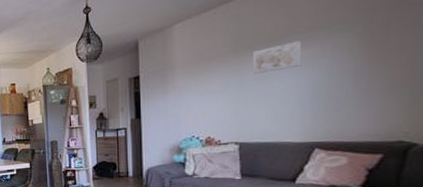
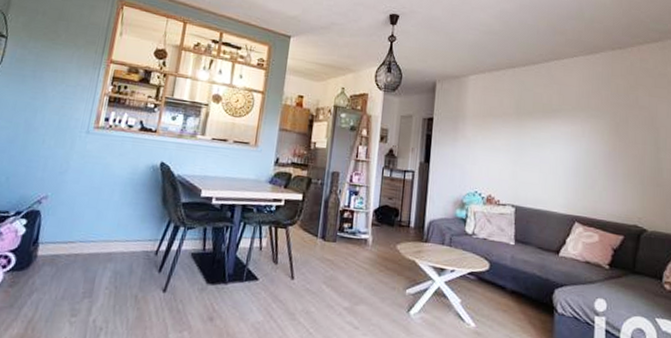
wall art: present [252,40,302,75] -> none [530,116,569,141]

